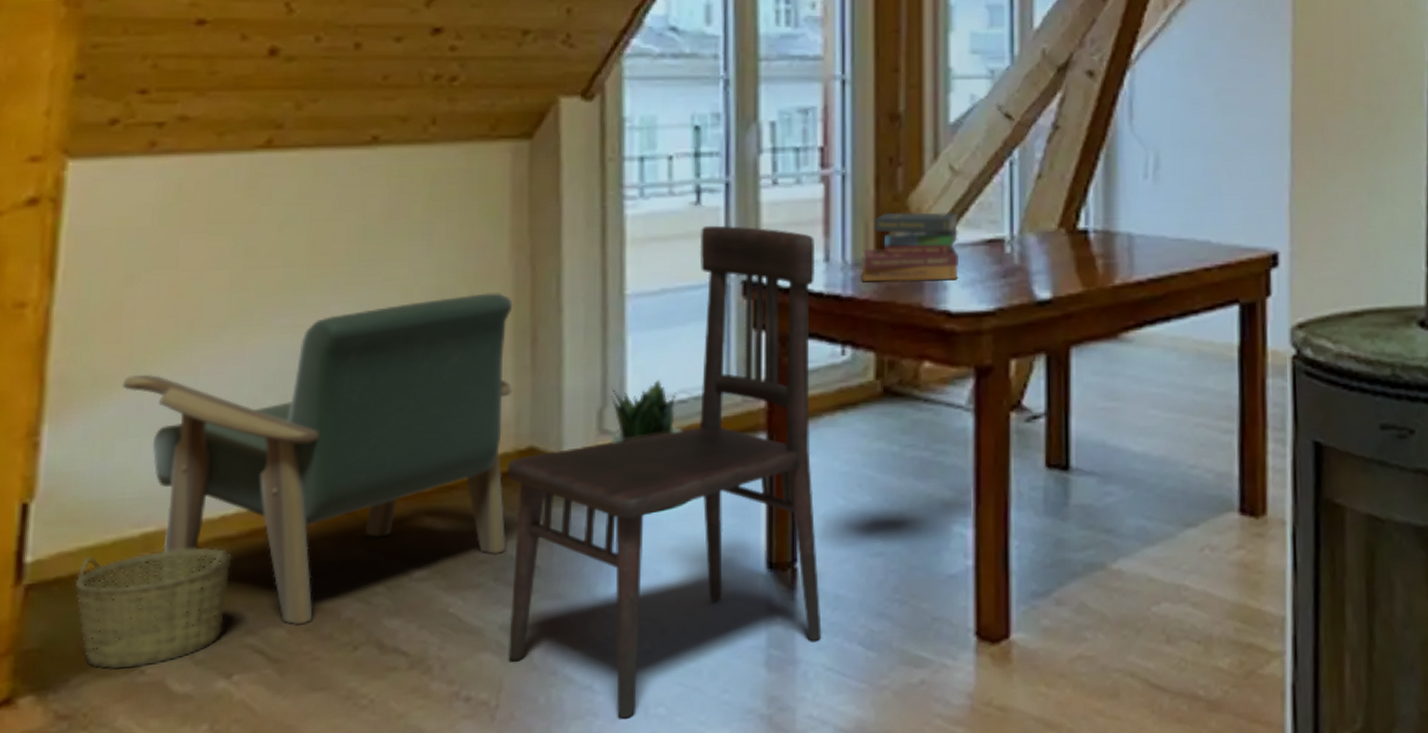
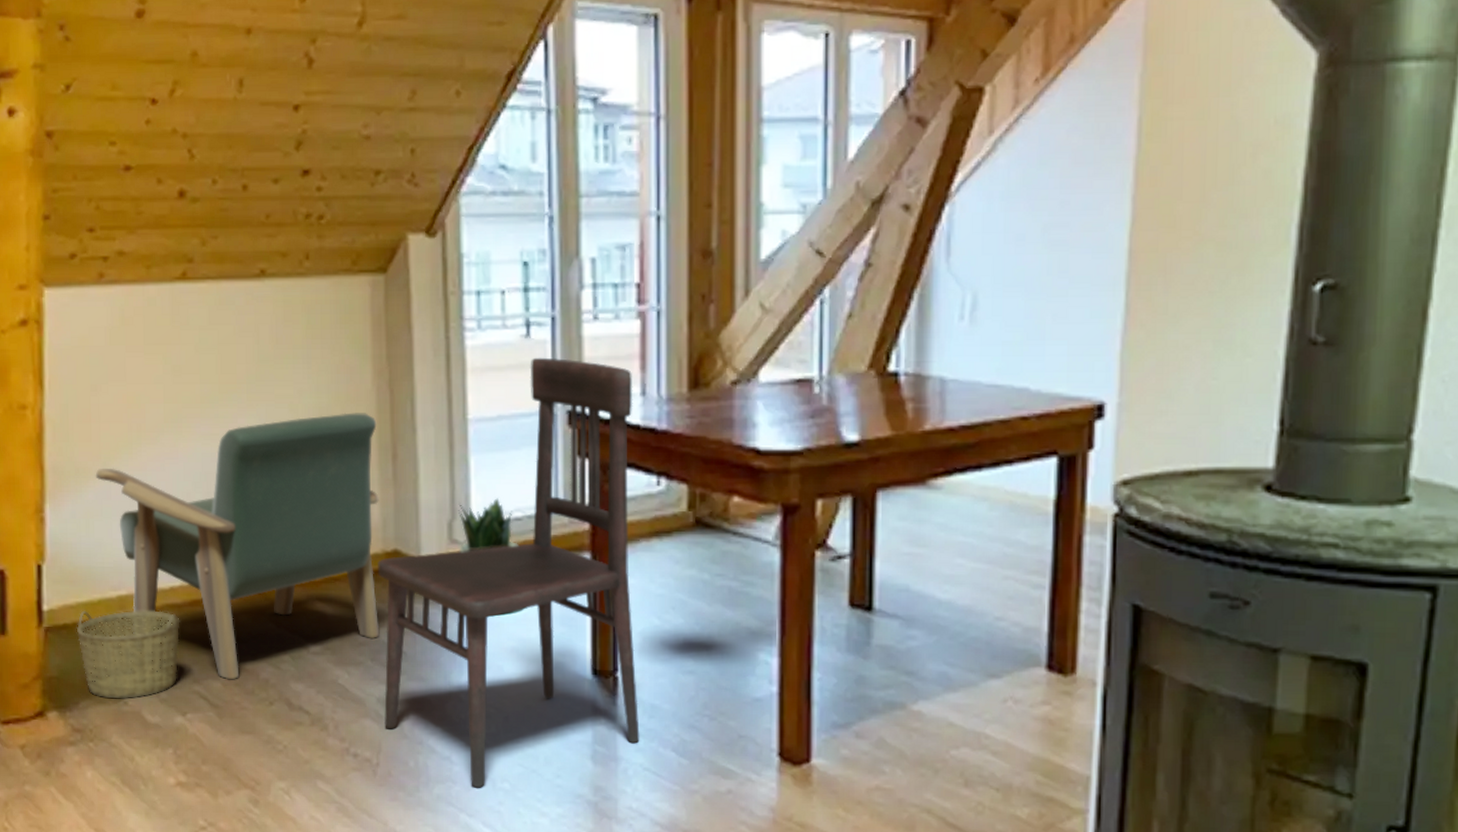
books: present [861,212,960,283] -> none [675,349,769,418]

